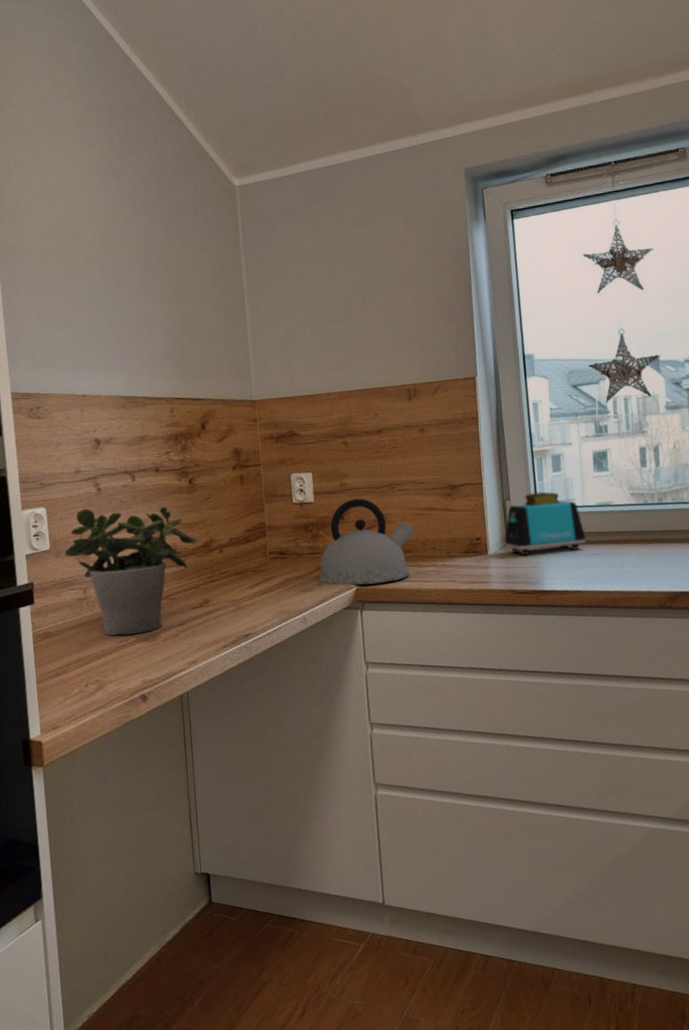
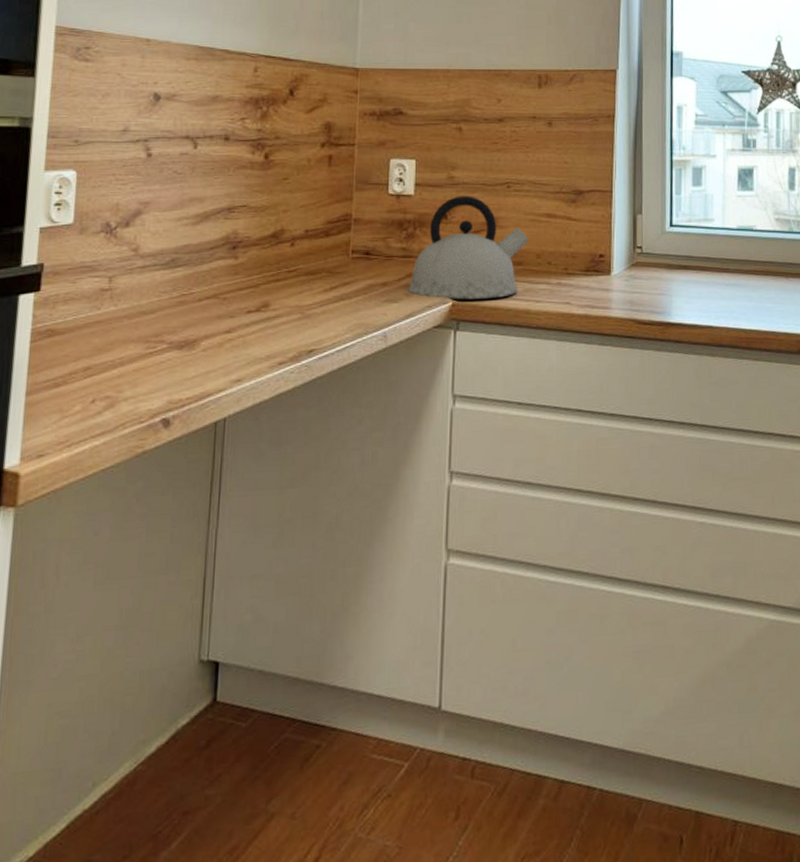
potted plant: present [64,506,198,637] -> none [92,177,265,341]
toaster: present [504,491,586,555] -> none [631,207,723,279]

